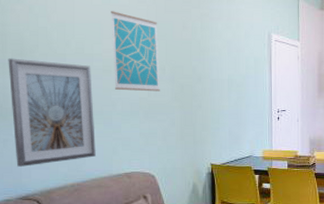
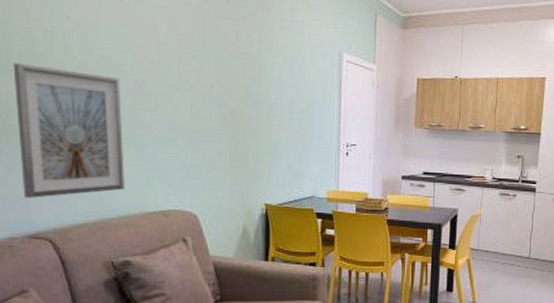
wall art: present [111,11,160,92] -> none [146,12,206,115]

